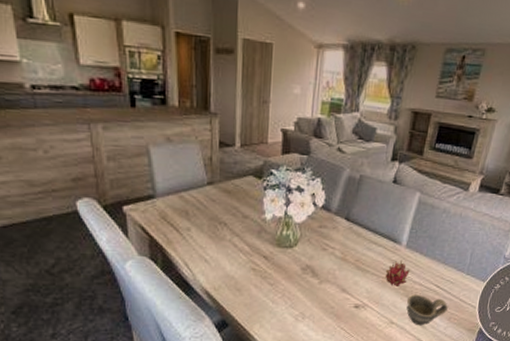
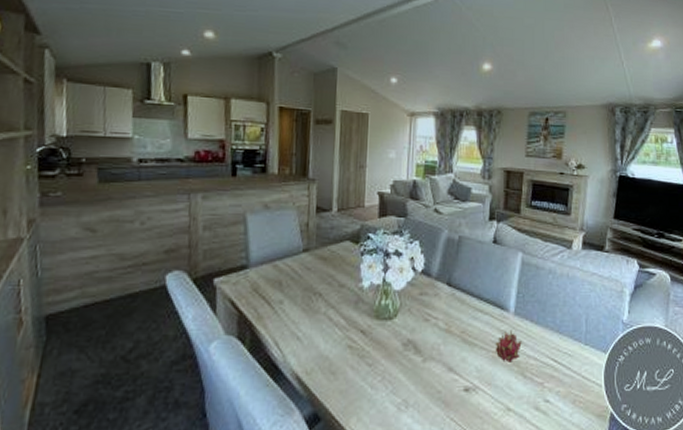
cup: present [406,294,448,326] -> none [523,371,570,413]

